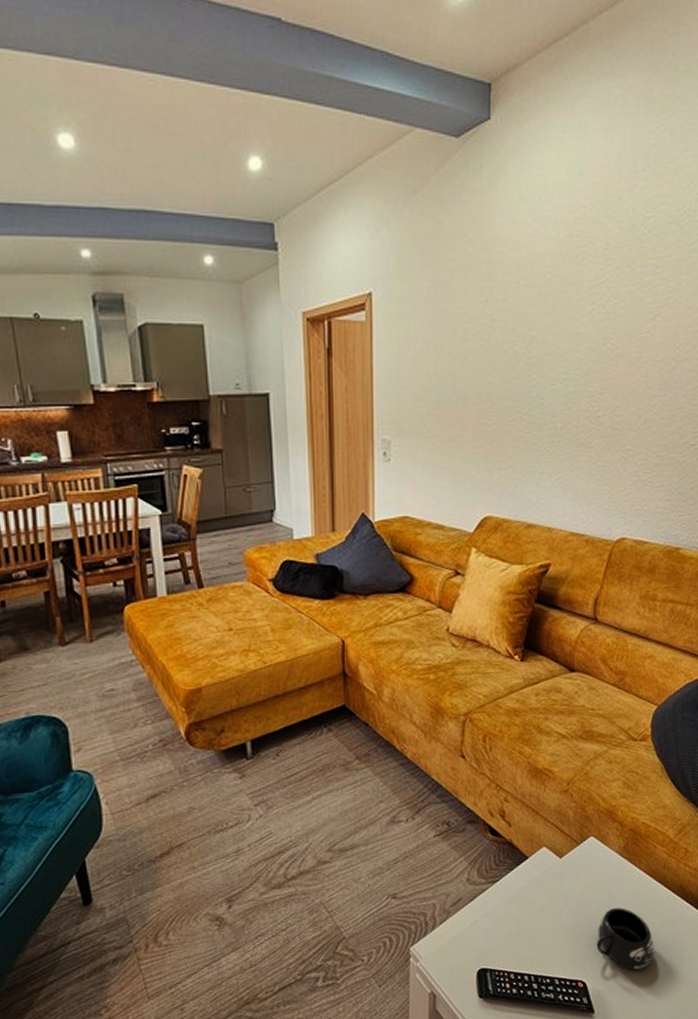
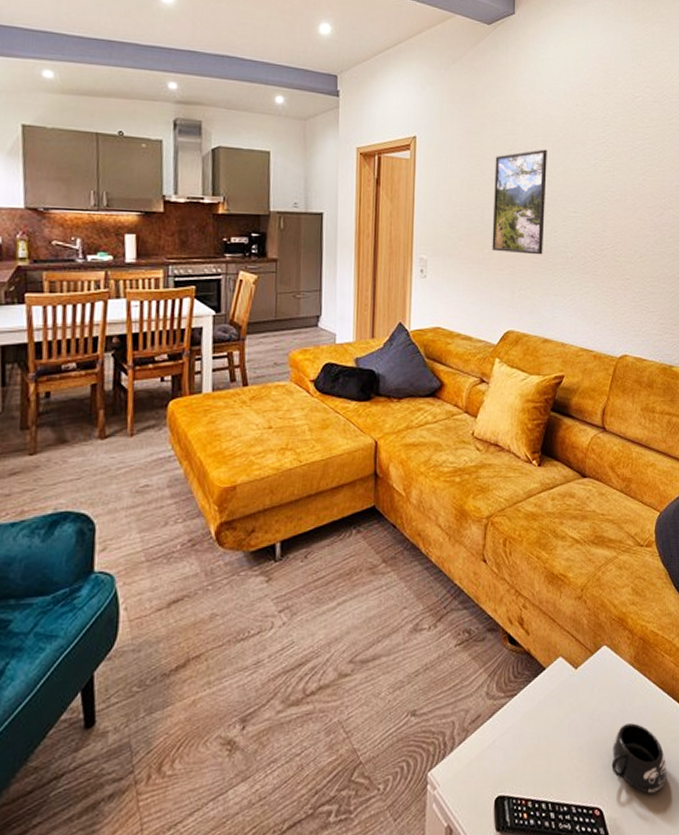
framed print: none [465,296,532,428] -> present [492,149,547,255]

